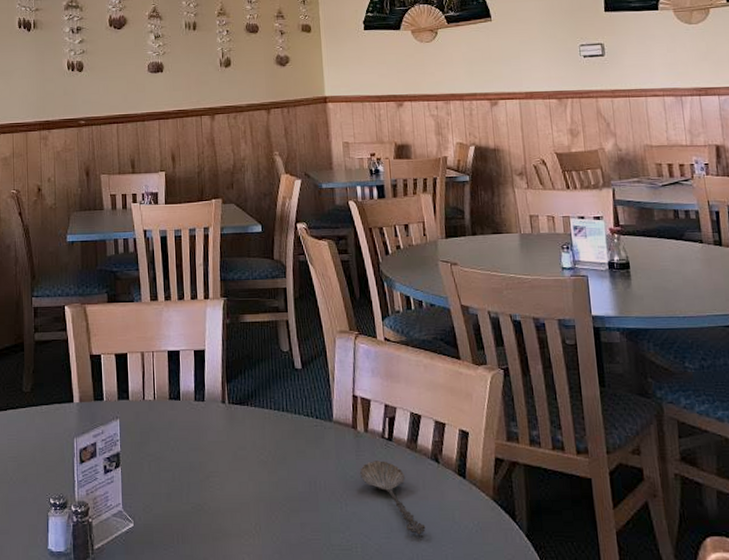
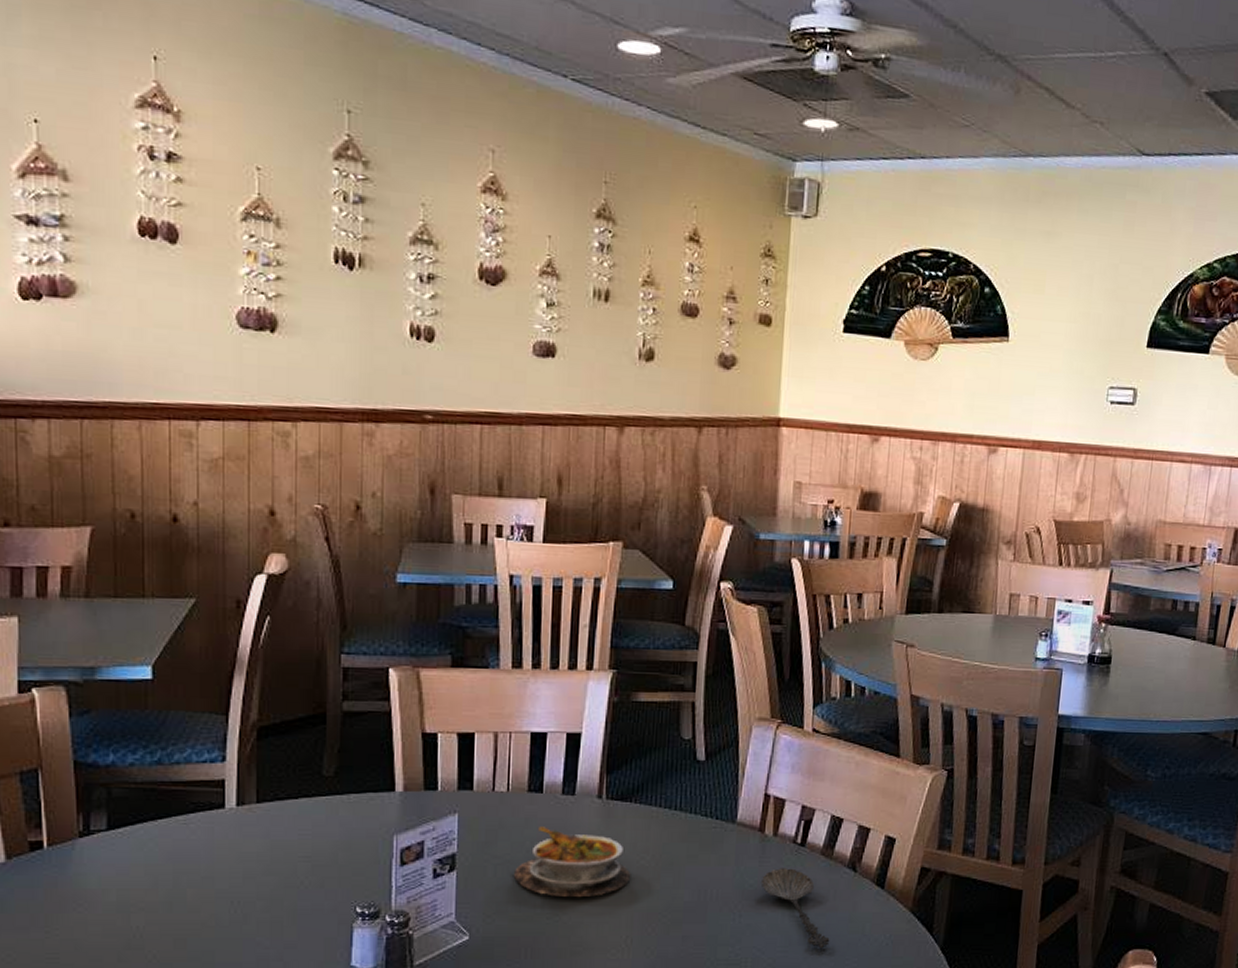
soup bowl: none [164,428,254,488] -> present [514,827,631,897]

